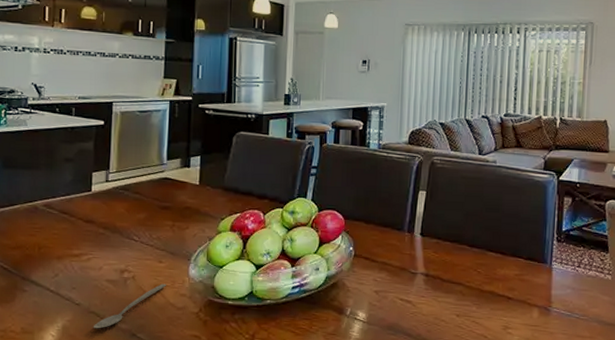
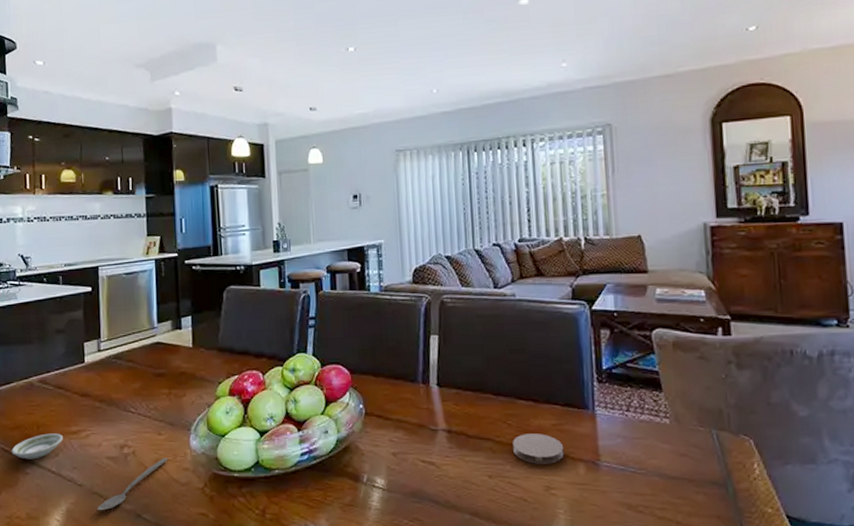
saucer: none [10,255,64,278] -> present [11,433,63,460]
coaster: none [480,281,523,308] -> present [513,434,564,464]

